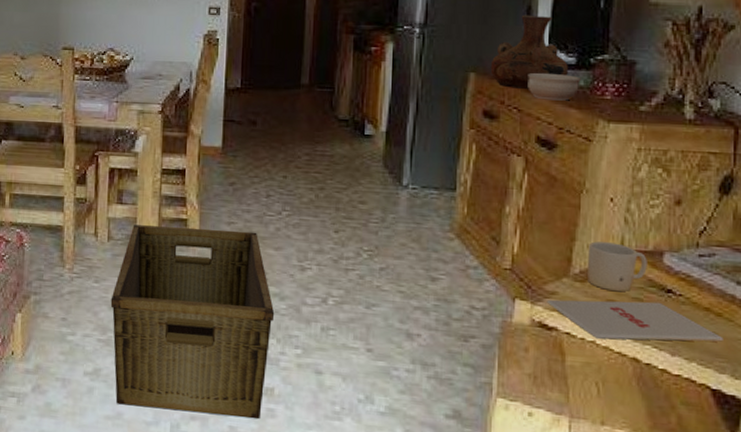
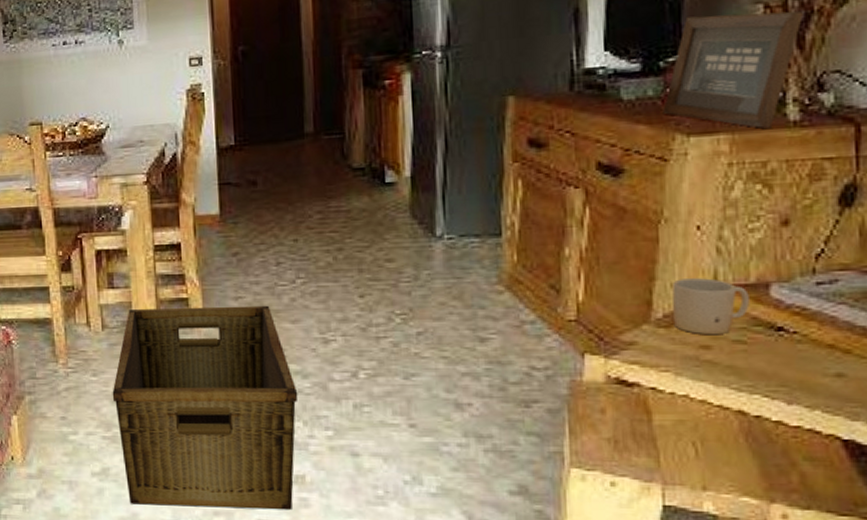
vase: present [490,14,568,90] -> none [532,17,632,110]
bowl: present [528,72,581,101] -> none [581,84,648,118]
magazine: present [546,299,723,342] -> none [624,343,855,391]
picture frame: none [590,25,702,123] -> present [662,11,805,129]

